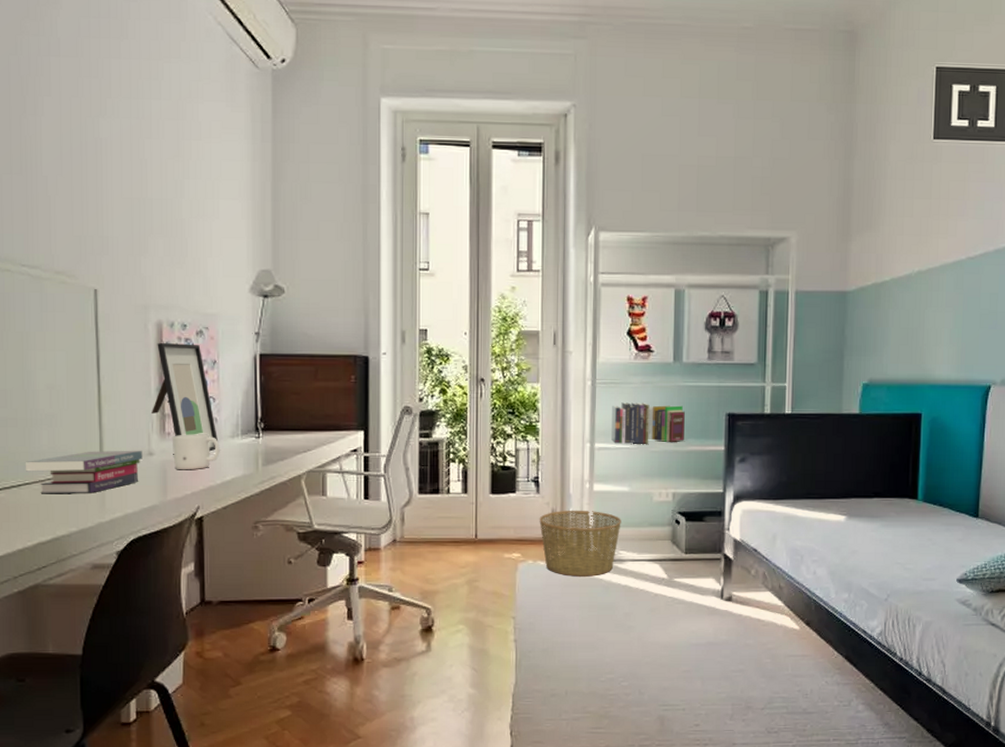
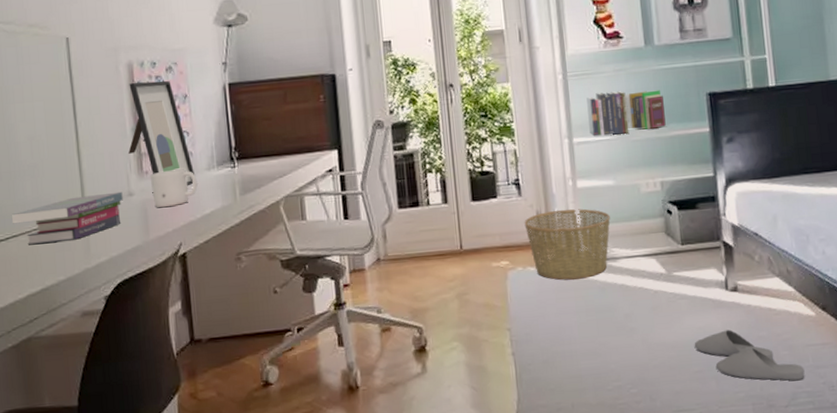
slippers: none [685,635,783,687] -> present [694,329,805,381]

